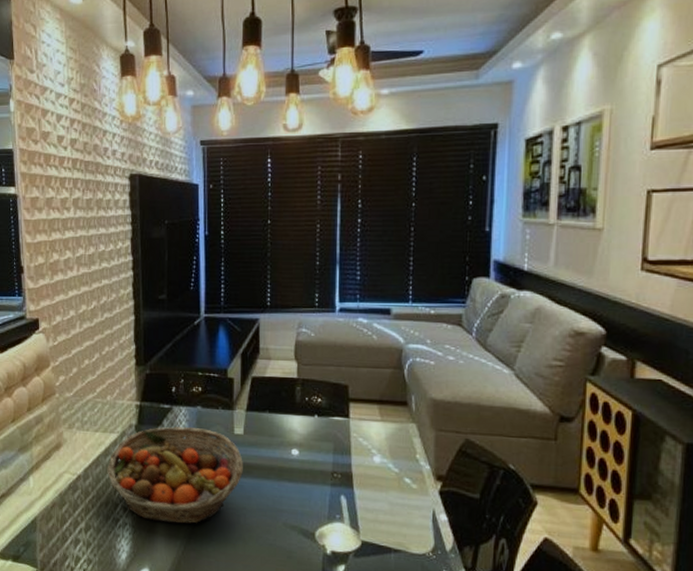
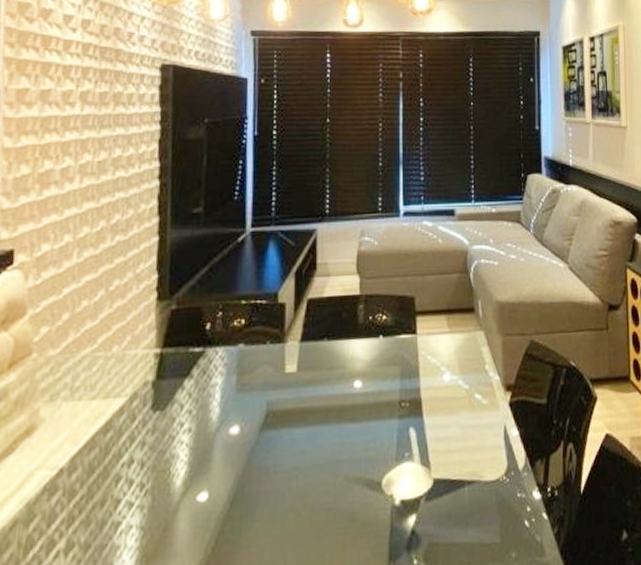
fruit basket: present [107,426,243,524] -> none [106,372,296,514]

